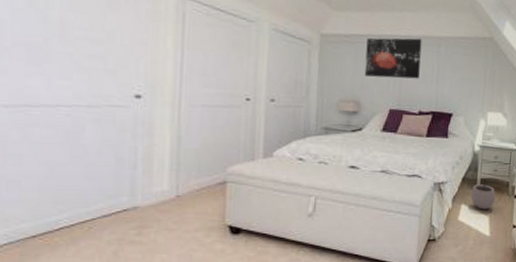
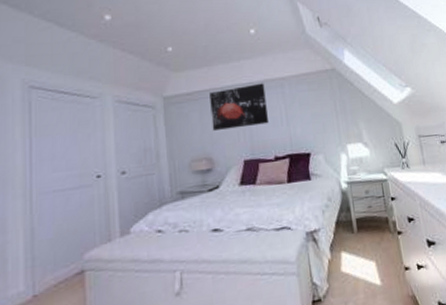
plant pot: present [471,180,496,210] -> none [348,219,378,255]

